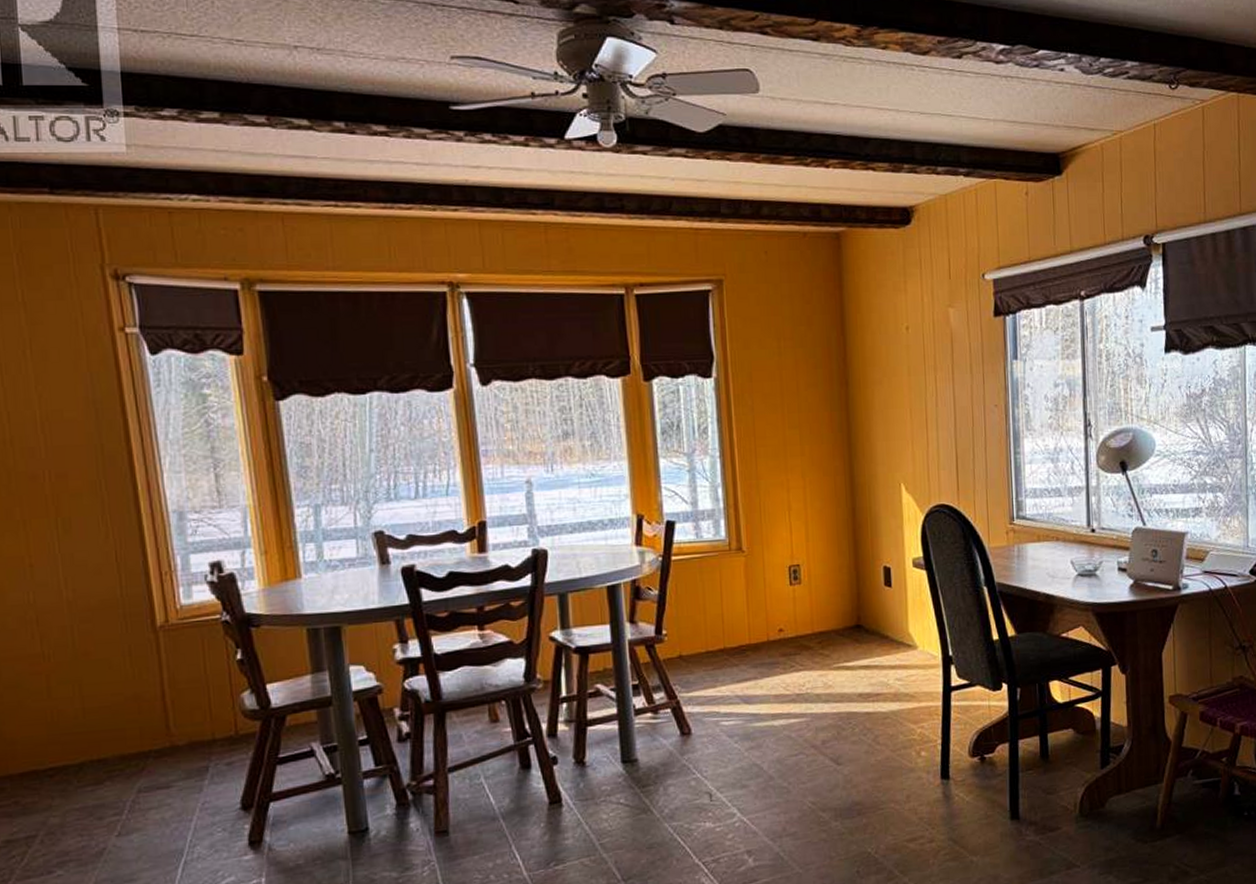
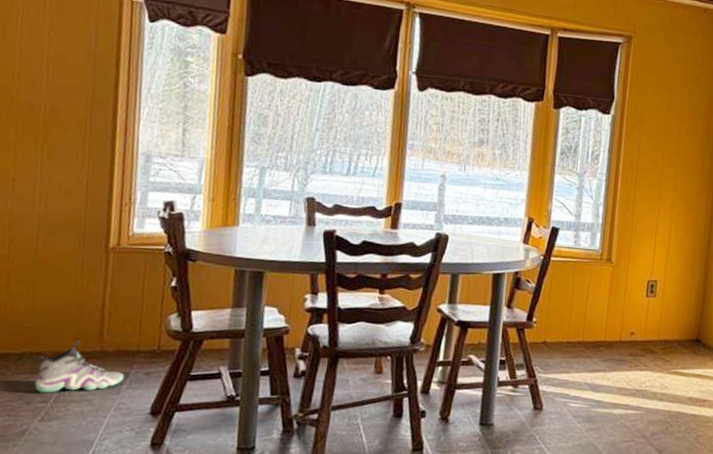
sneaker: none [102,738,204,805] -> present [34,340,125,393]

